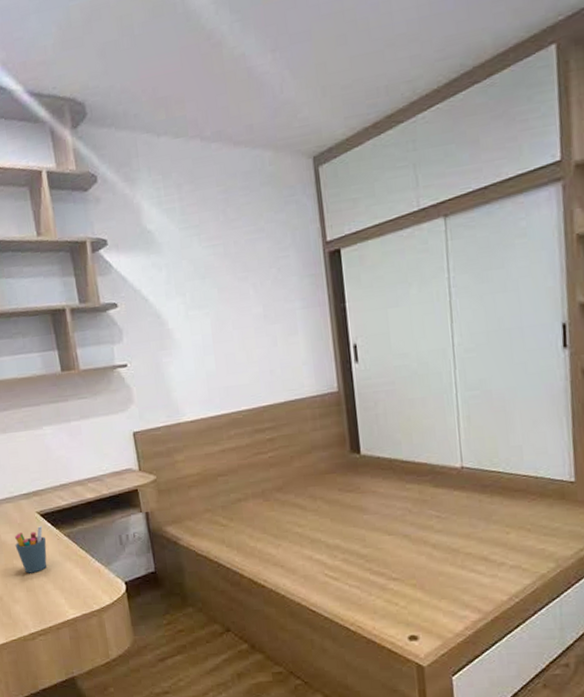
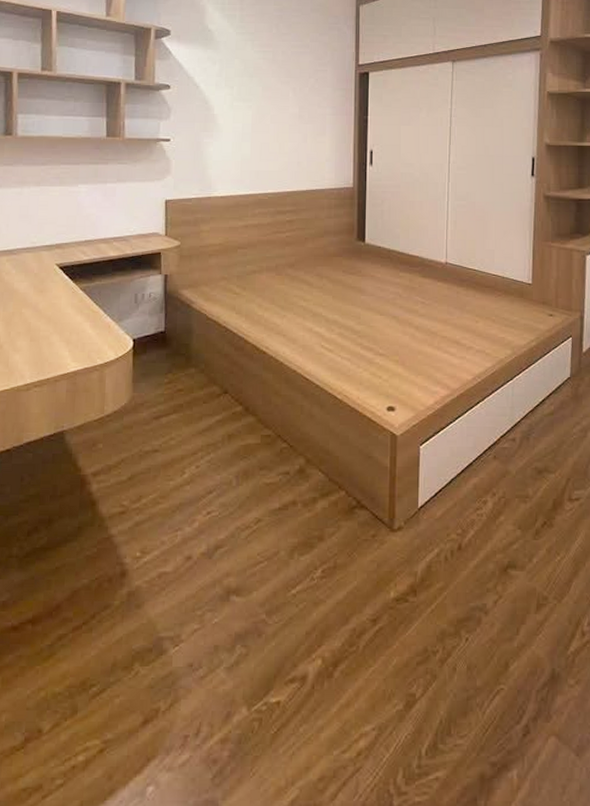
pen holder: present [15,526,47,574] -> none [27,278,61,323]

